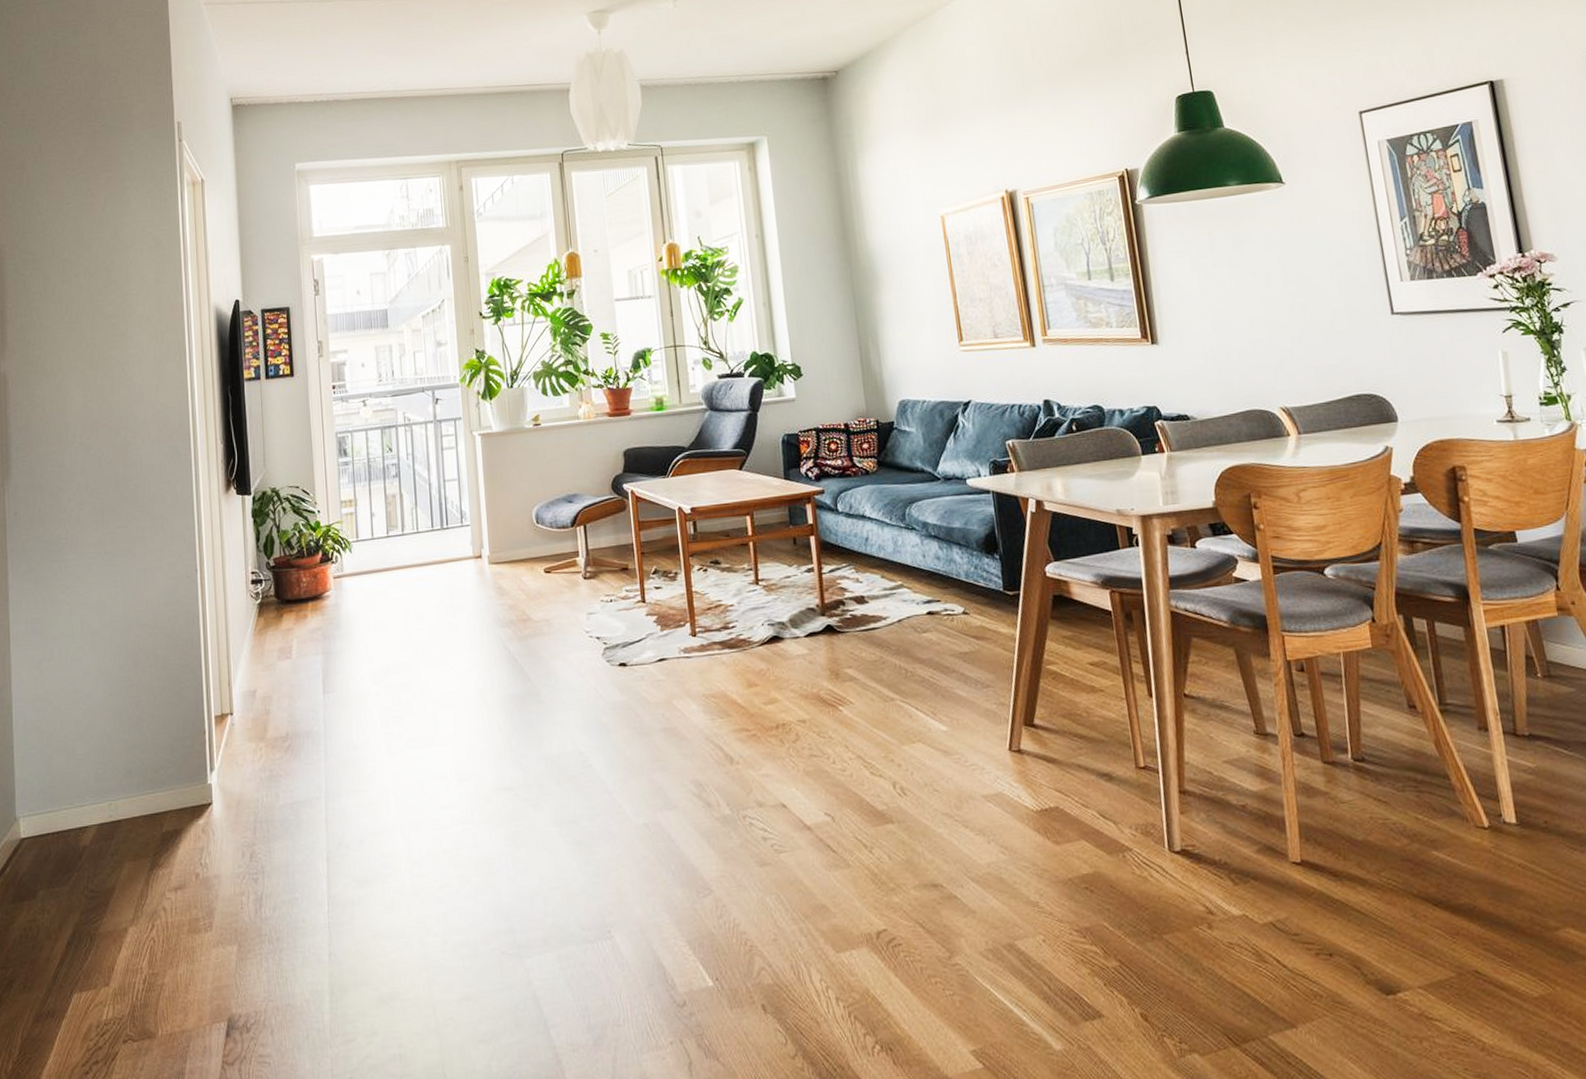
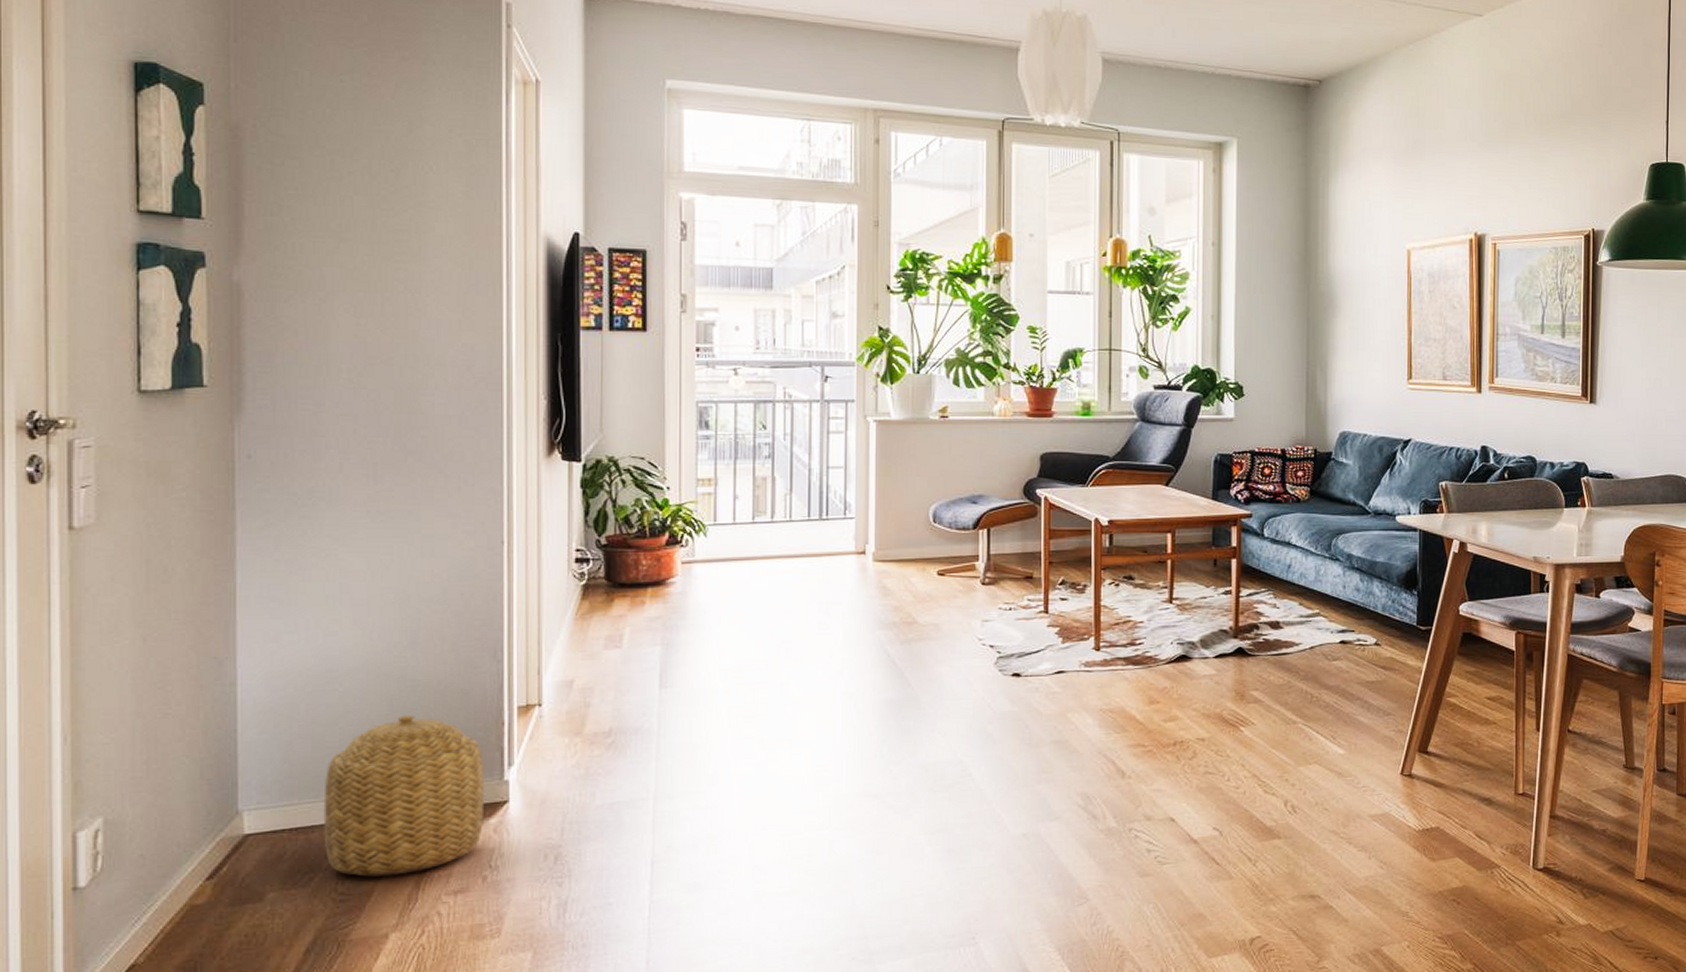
basket: none [76,727,194,875] -> present [323,714,485,877]

